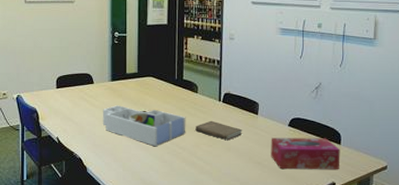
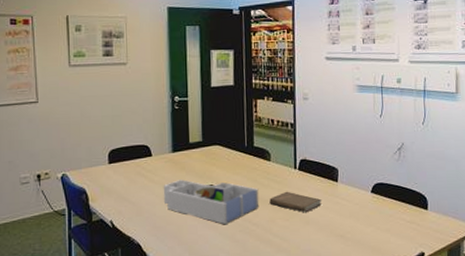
tissue box: present [271,138,340,170] -> none [353,203,428,242]

